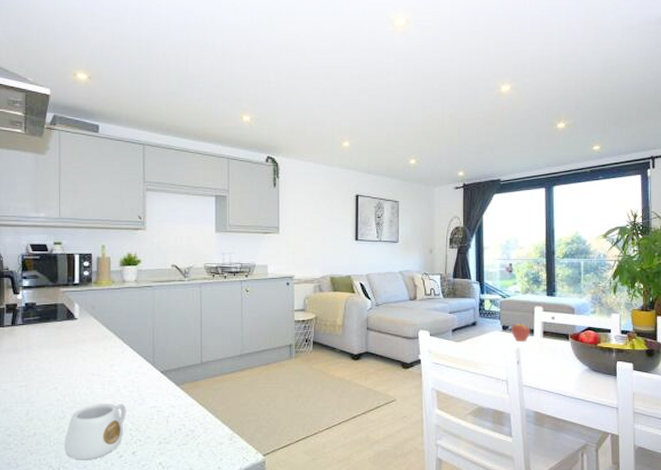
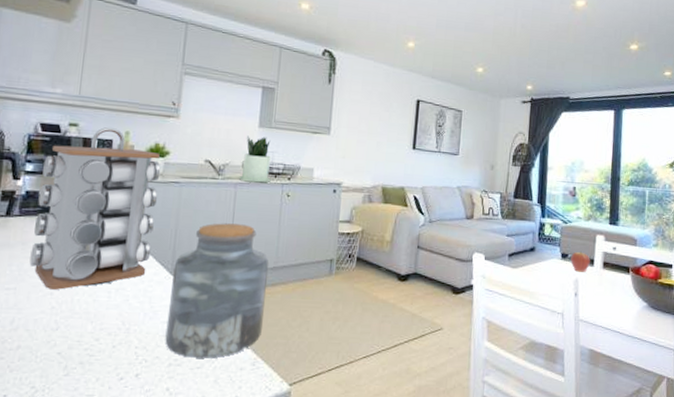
spice rack: none [35,243,135,385] -> present [29,127,161,290]
mug: present [64,404,126,461] -> none [53,315,134,382]
jar: none [154,319,236,436] -> present [165,223,270,358]
planter: none [202,240,231,281] -> present [238,135,271,183]

